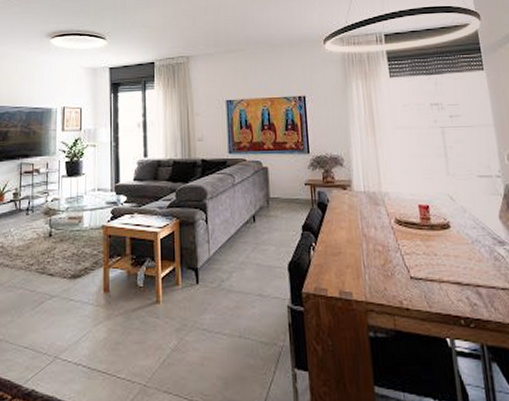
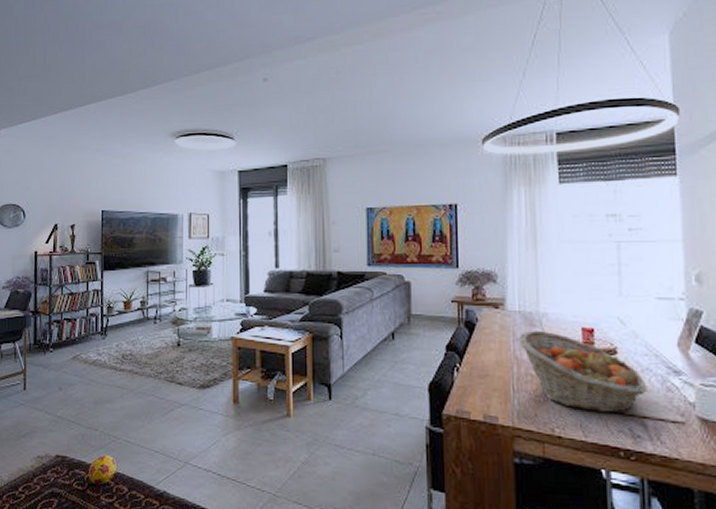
fruit basket: none [366,208,479,283] -> present [519,330,647,413]

